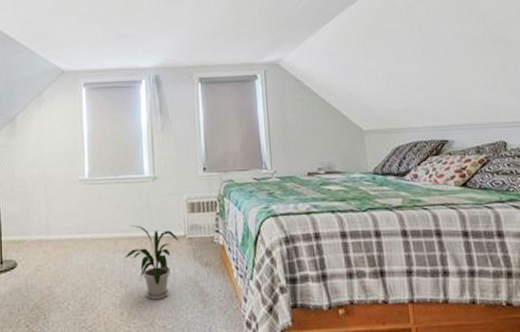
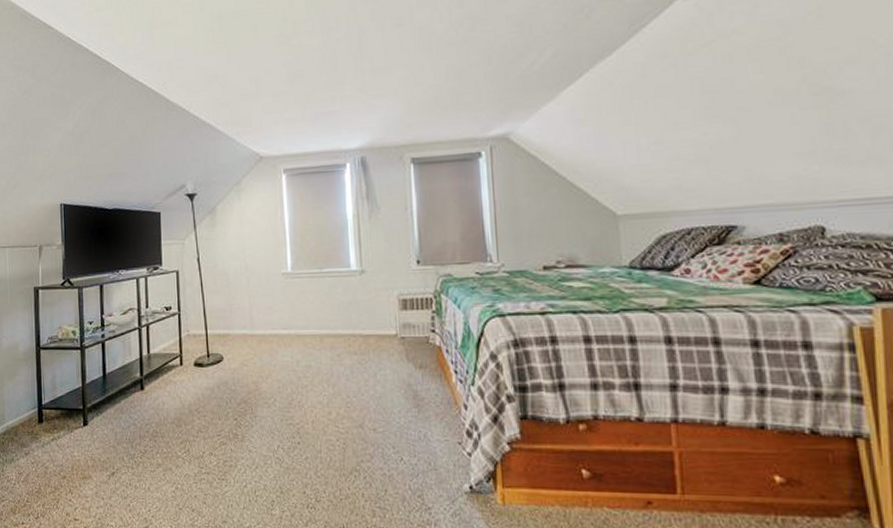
house plant: present [123,225,180,300] -> none [330,322,391,401]

